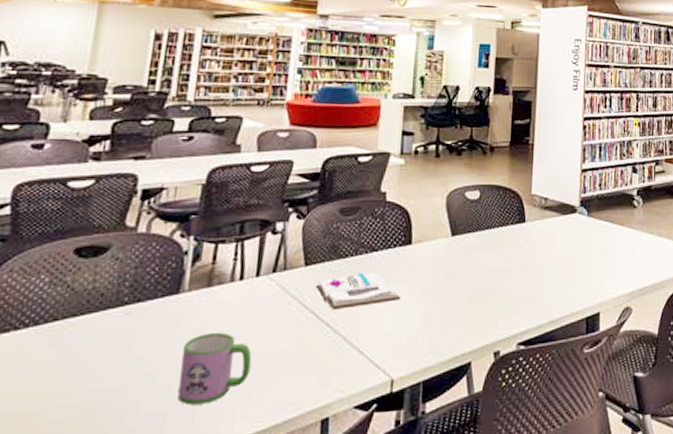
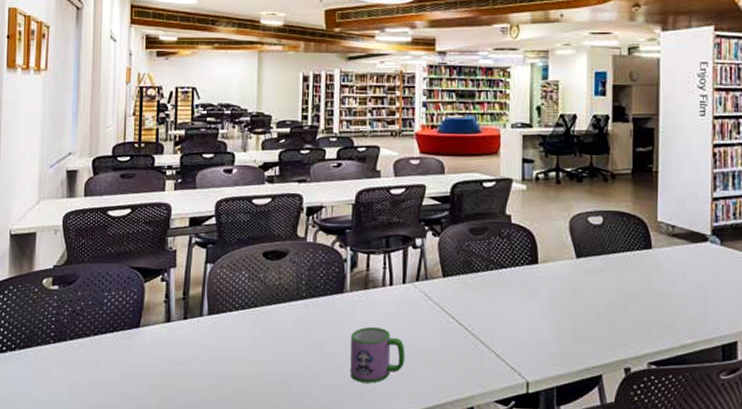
book: present [315,272,401,309] -> none [453,286,531,317]

